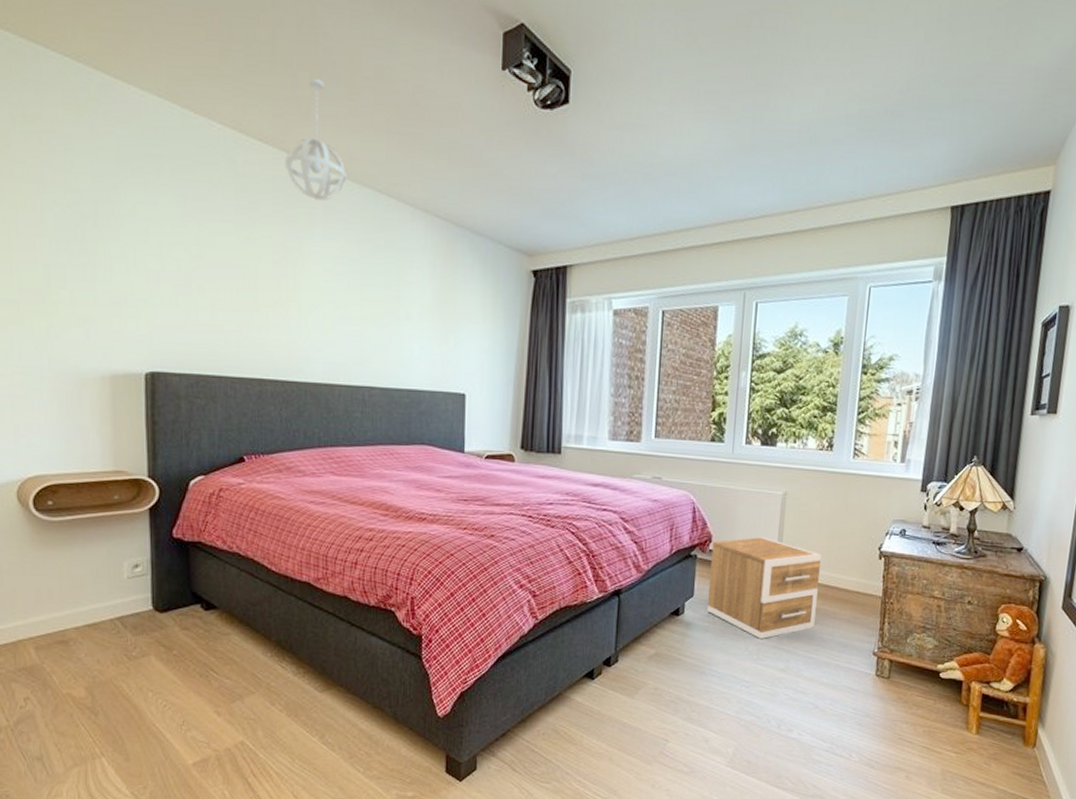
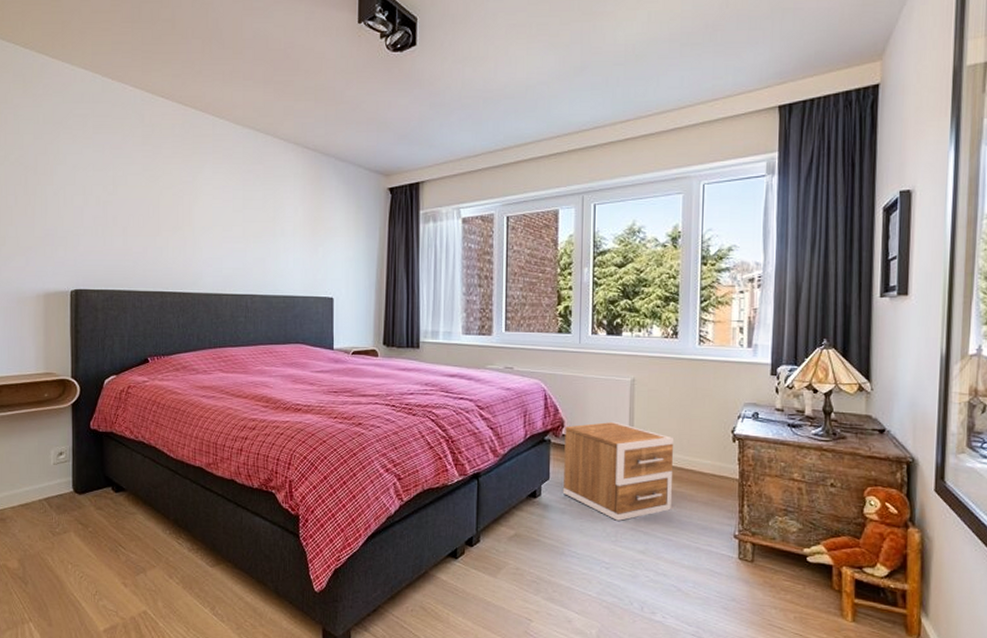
pendant light: present [285,78,346,201] -> none [182,44,231,141]

